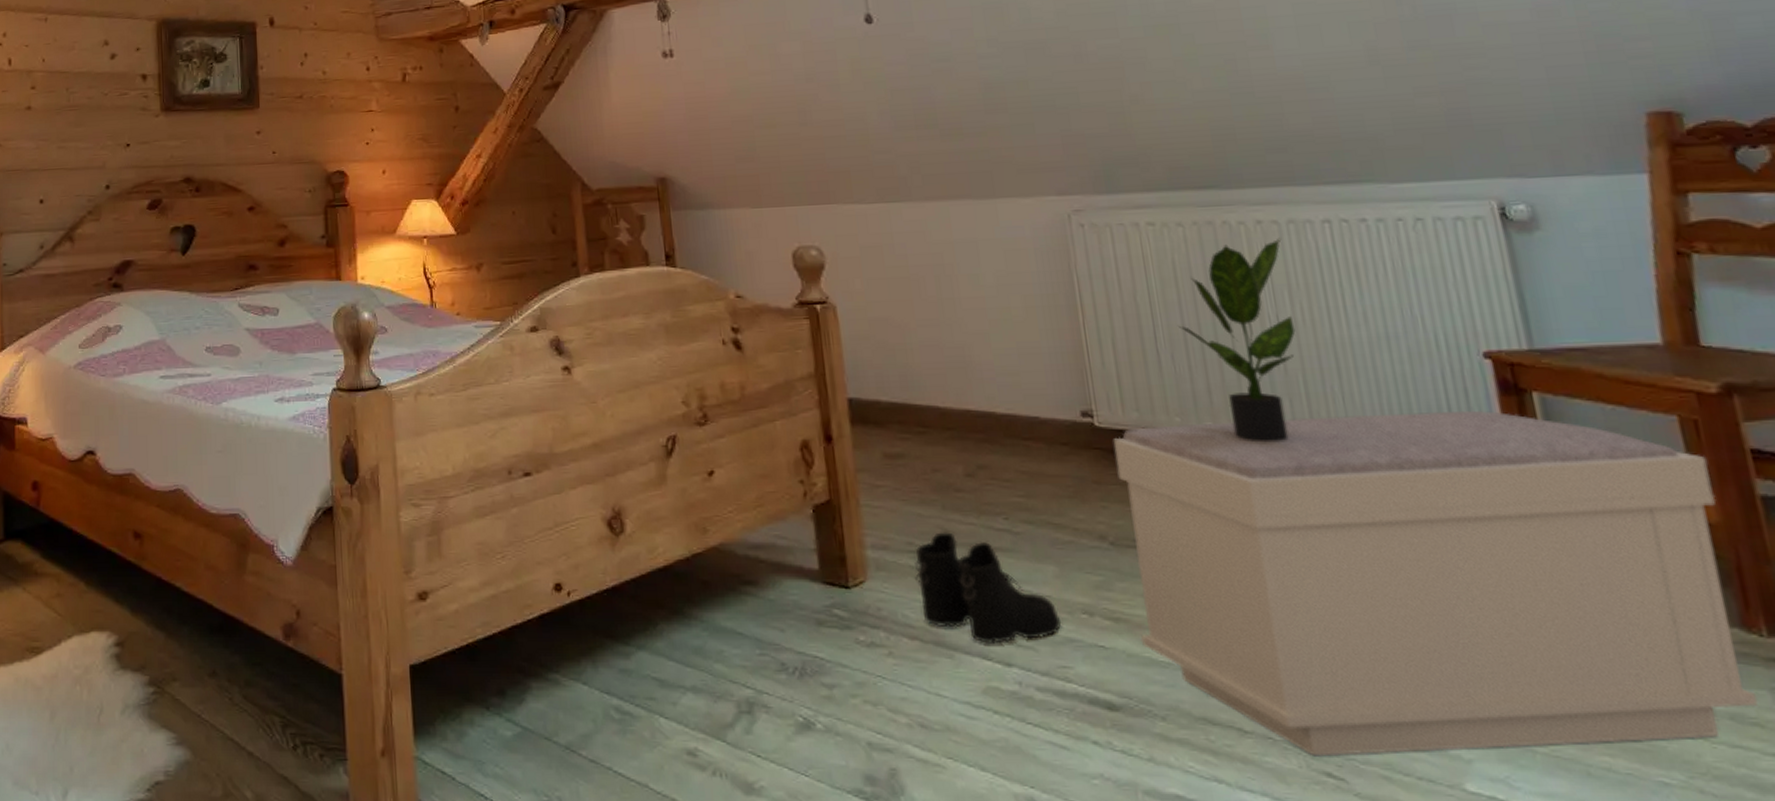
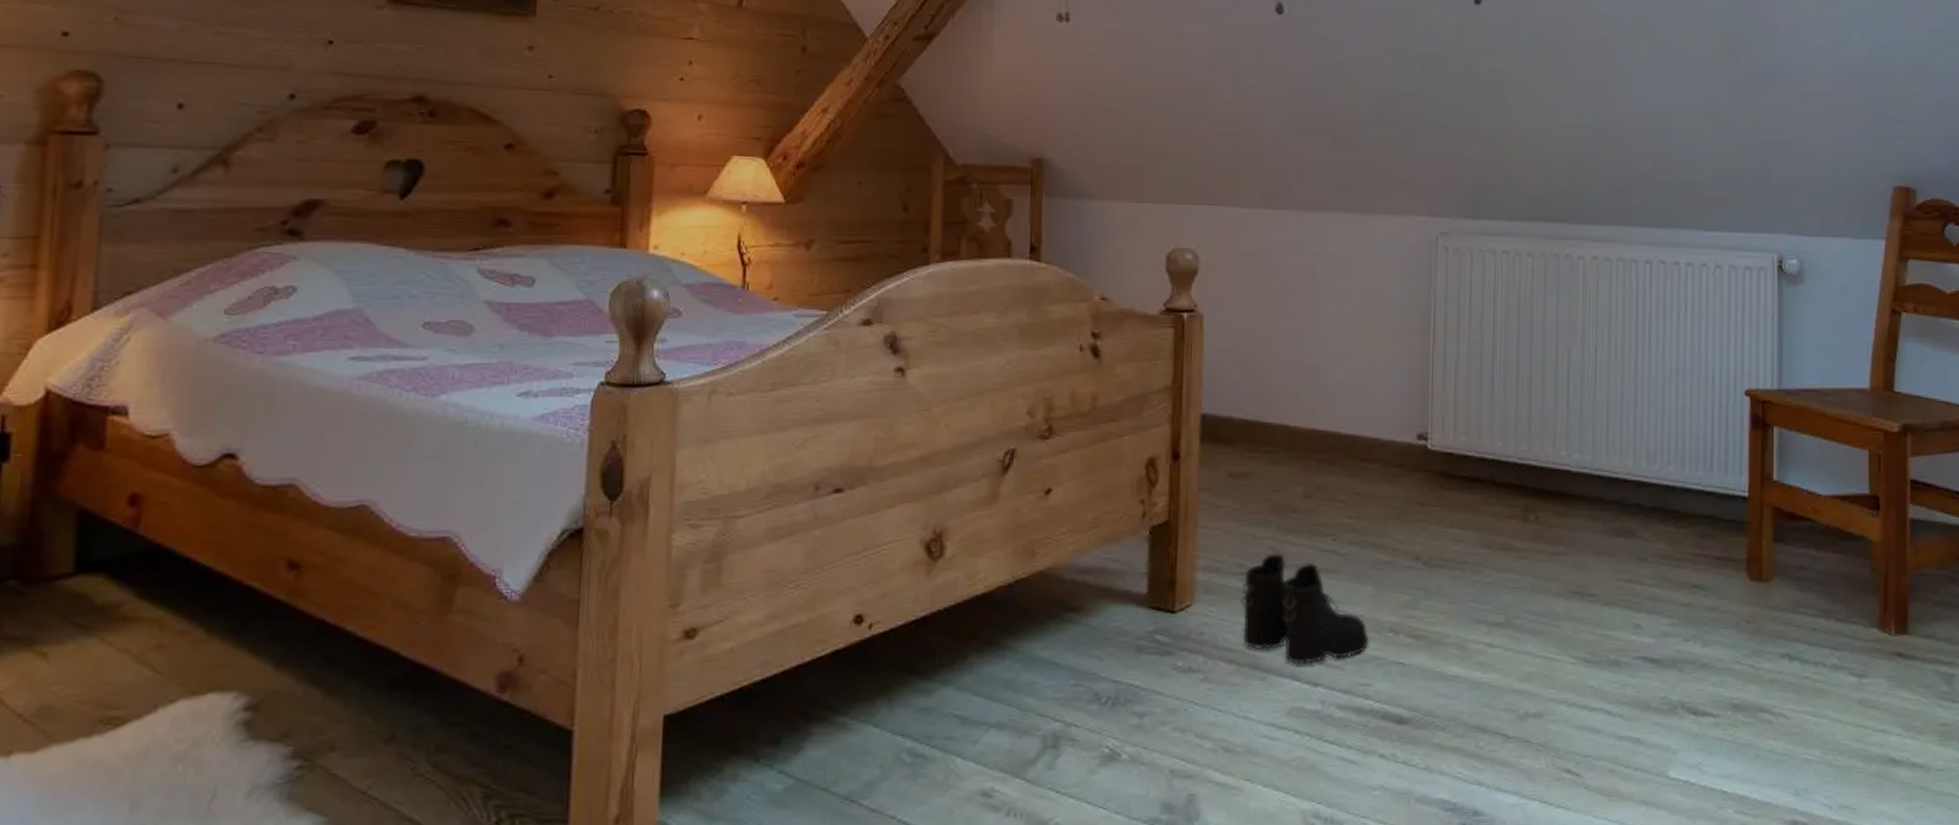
bench: present [1113,410,1757,757] -> none [1435,441,1882,756]
potted plant: present [1179,237,1296,441] -> none [1514,274,1611,466]

